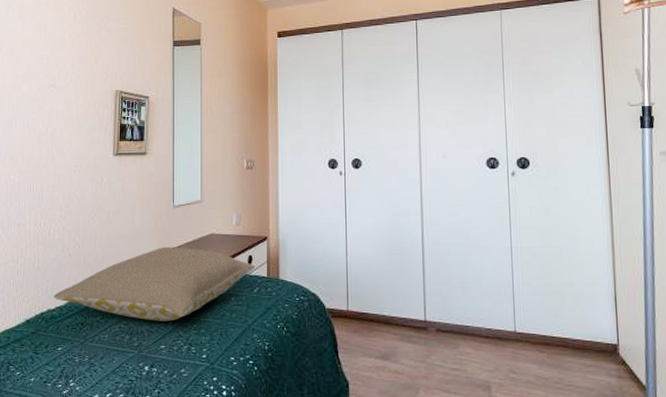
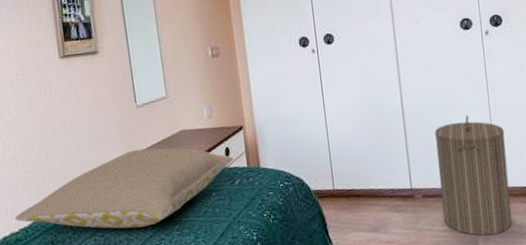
laundry hamper: none [452,253,529,381] -> present [434,114,512,236]

